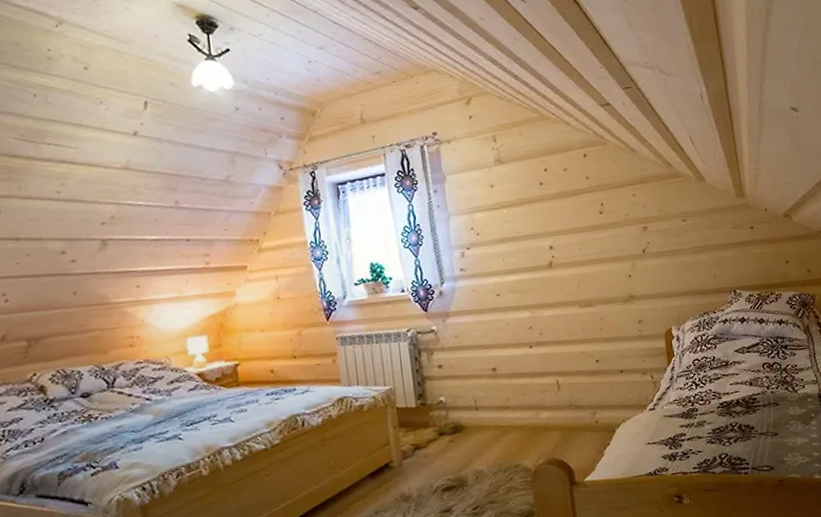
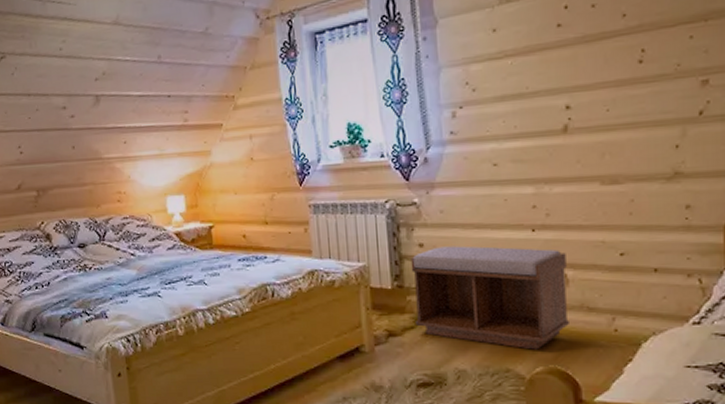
bench: none [431,361,563,446] -> present [410,246,571,350]

